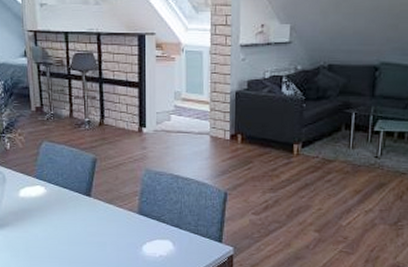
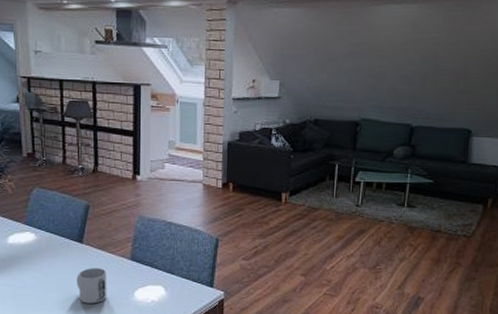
mug: none [86,222,116,257] -> present [77,268,107,304]

